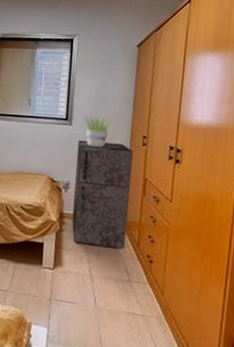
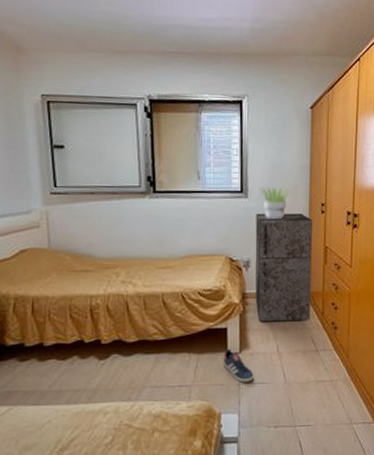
sneaker: none [37,262,65,299] -> present [223,348,254,383]

